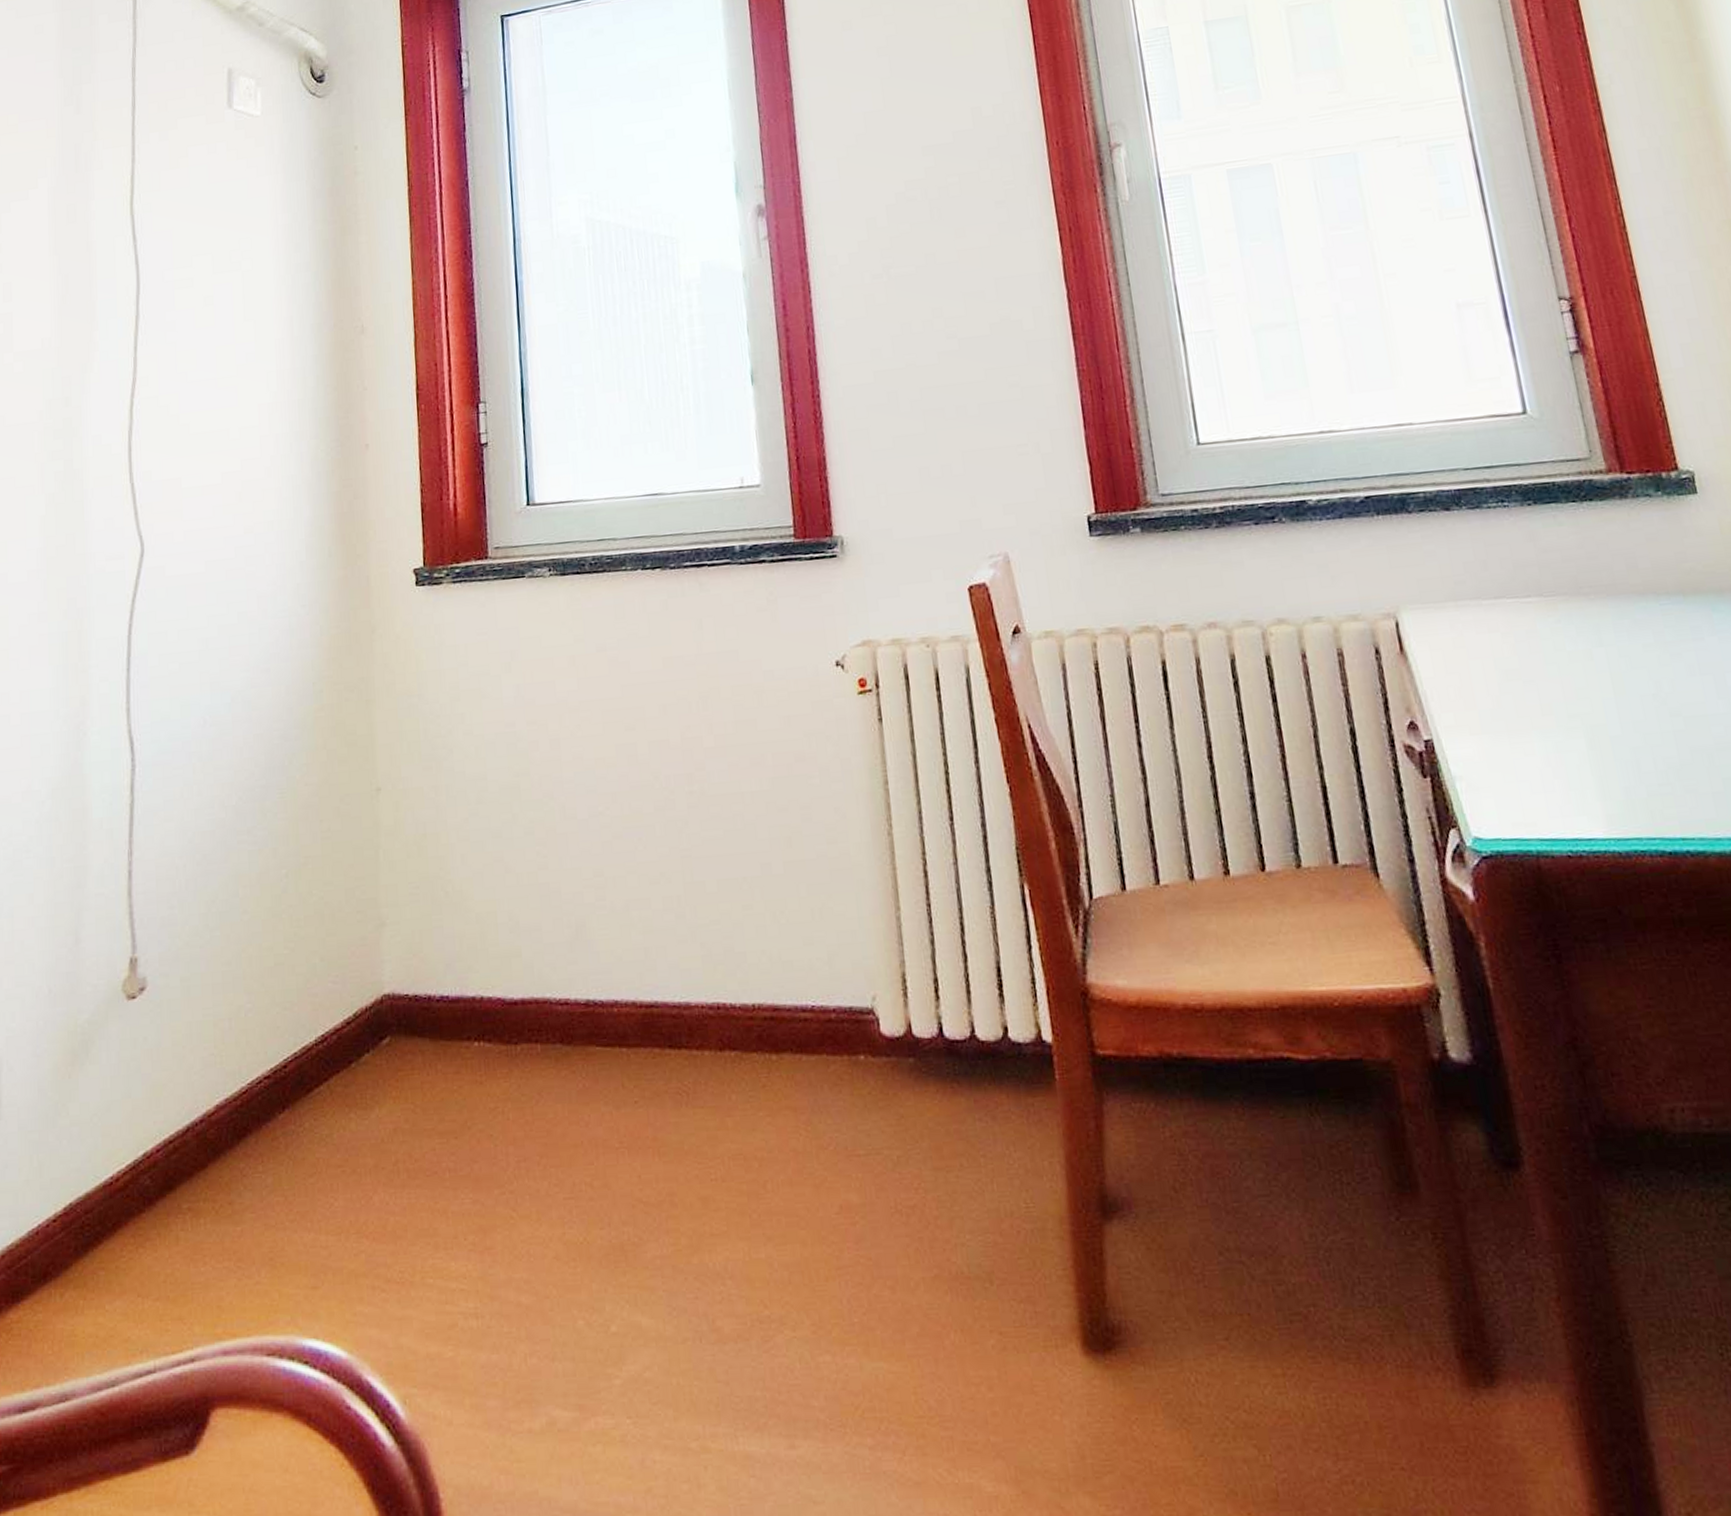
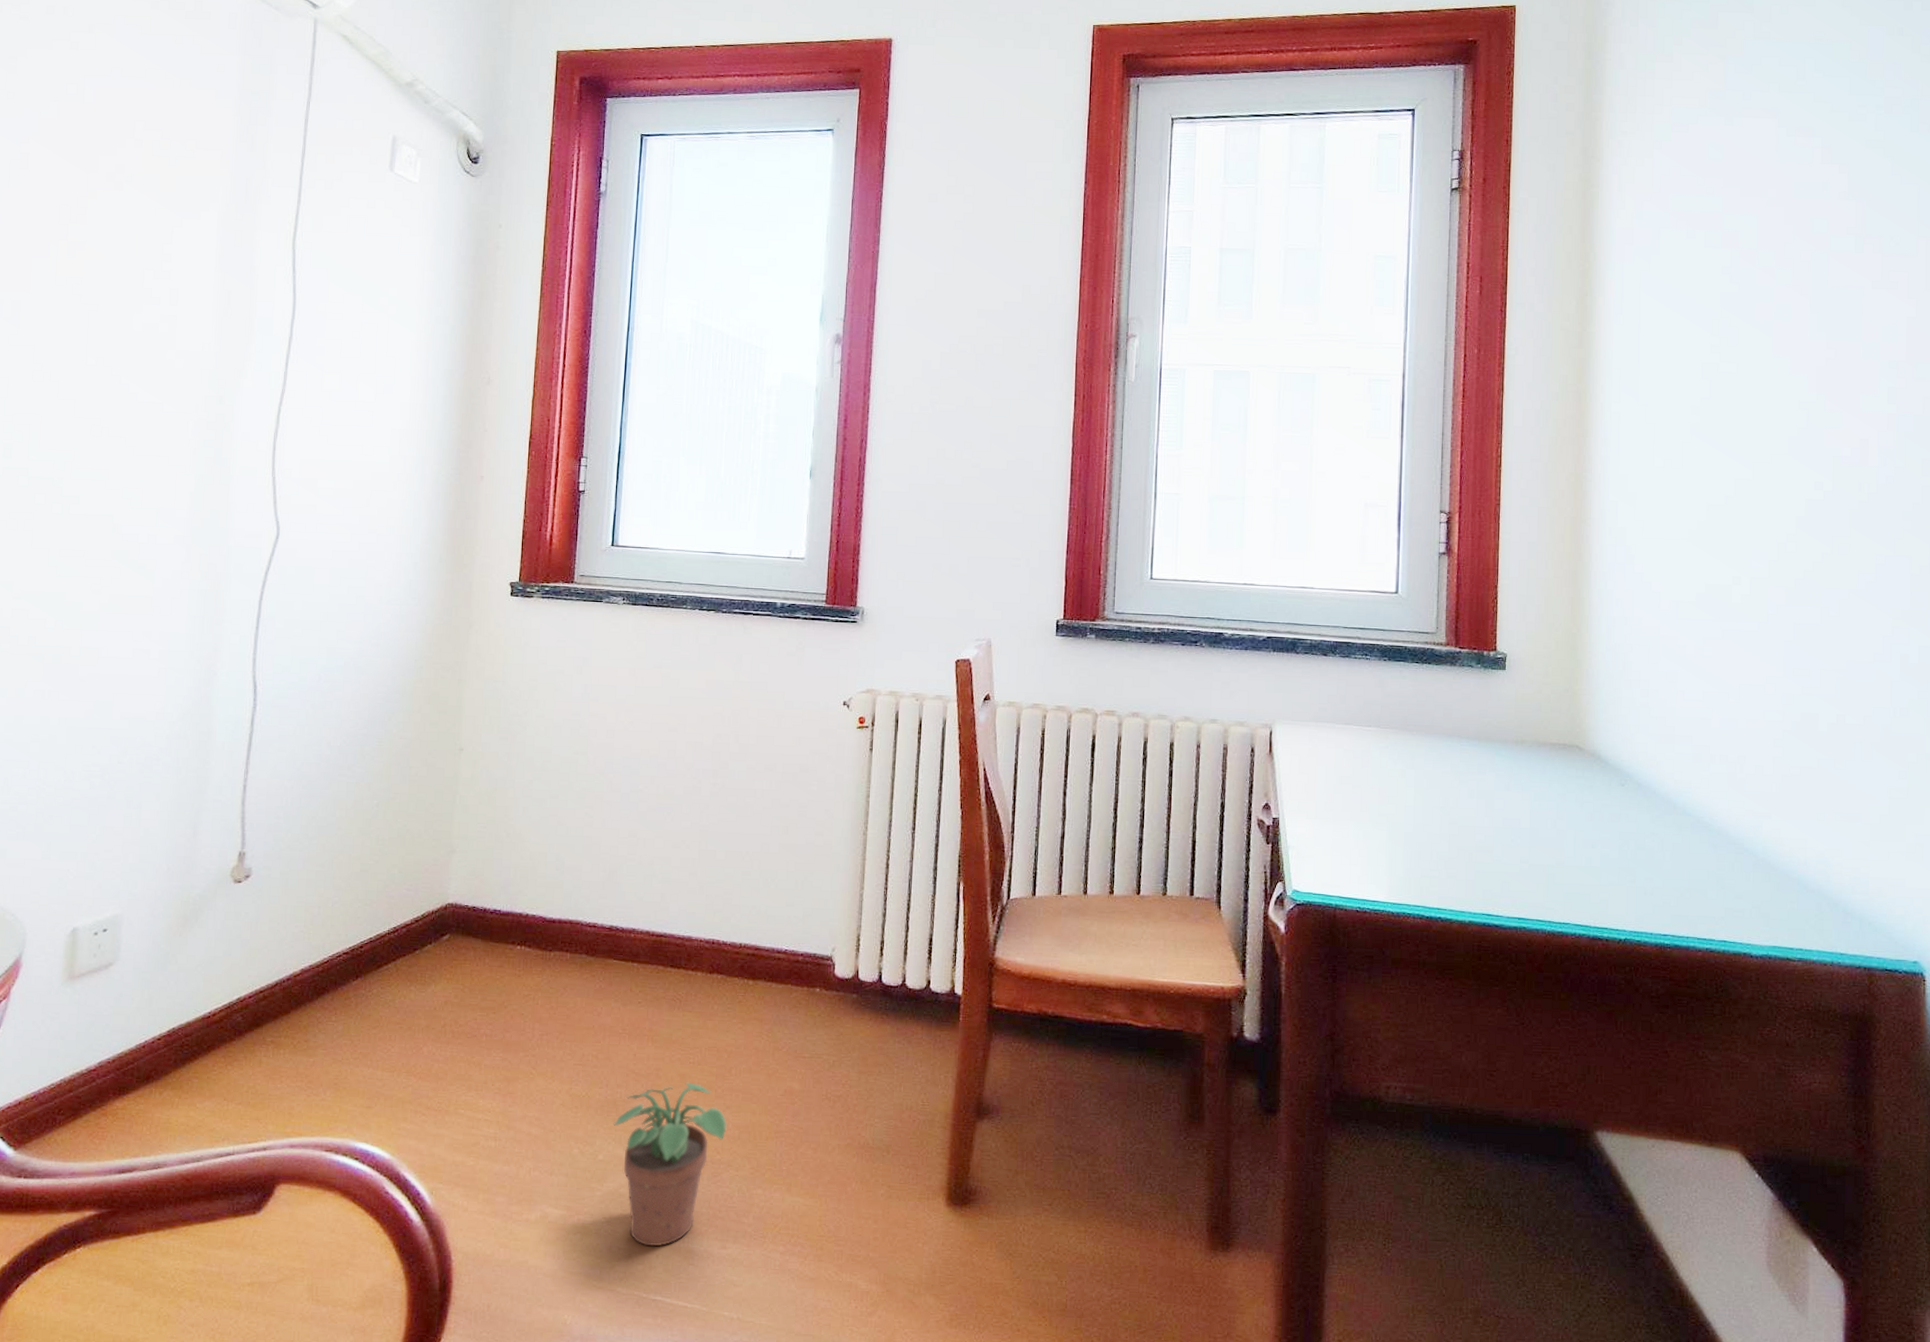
potted plant: none [624,1208,772,1454] -> present [613,1082,727,1247]

